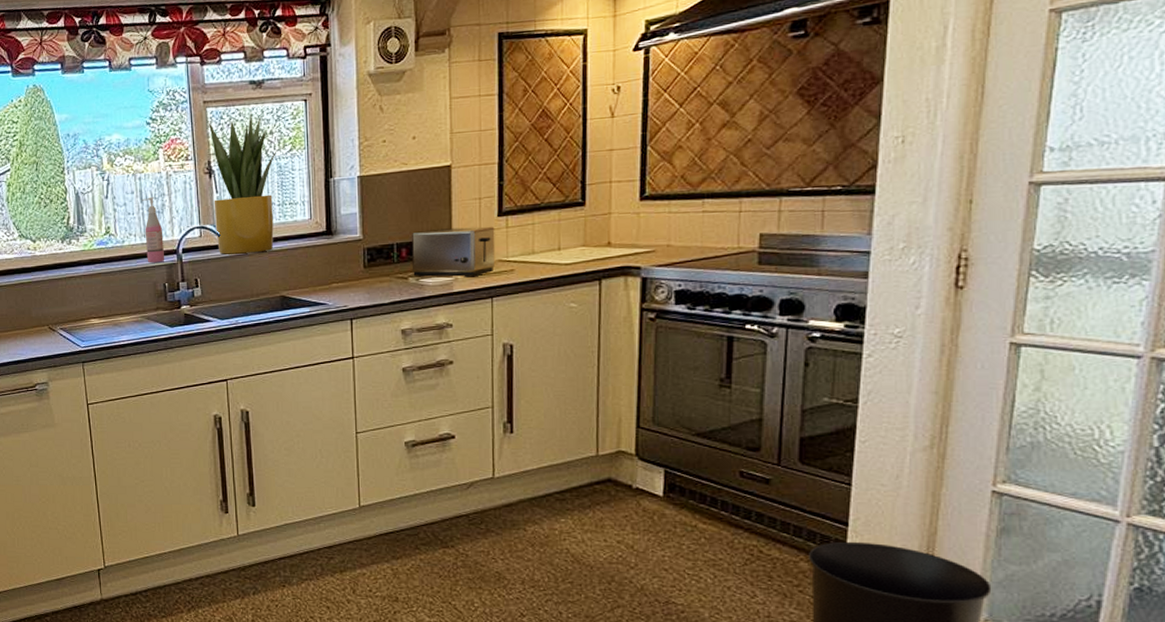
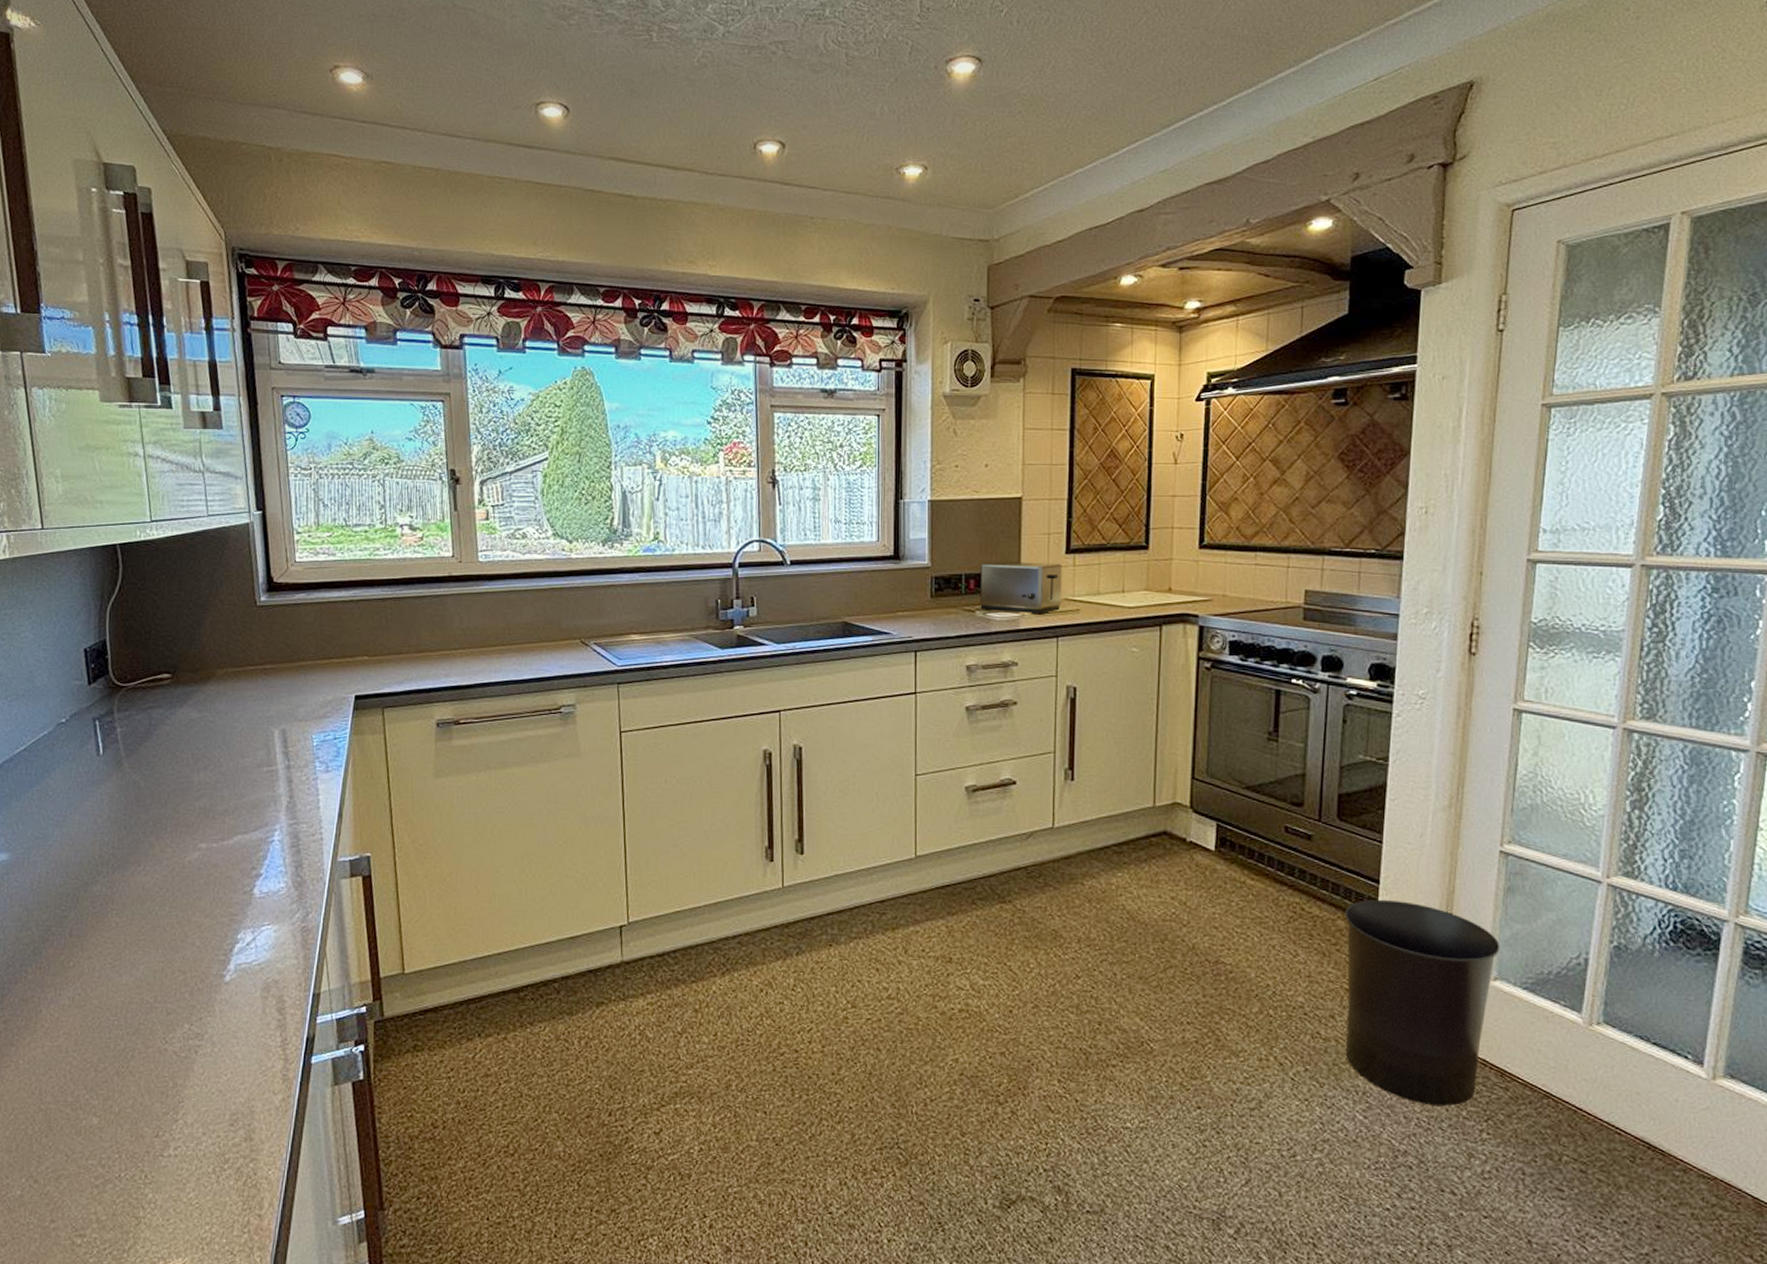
soap dispenser: present [141,197,165,263] -> none [697,503,719,576]
planter: present [208,111,279,255] -> none [774,421,848,573]

